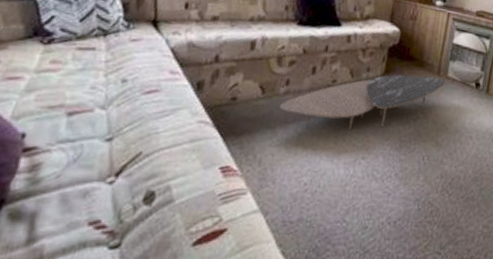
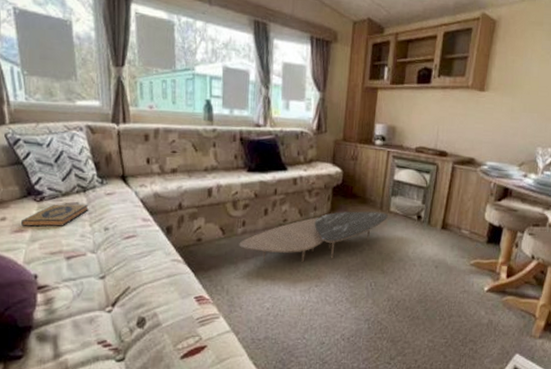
hardback book: none [17,48,108,75] -> present [20,203,89,227]

